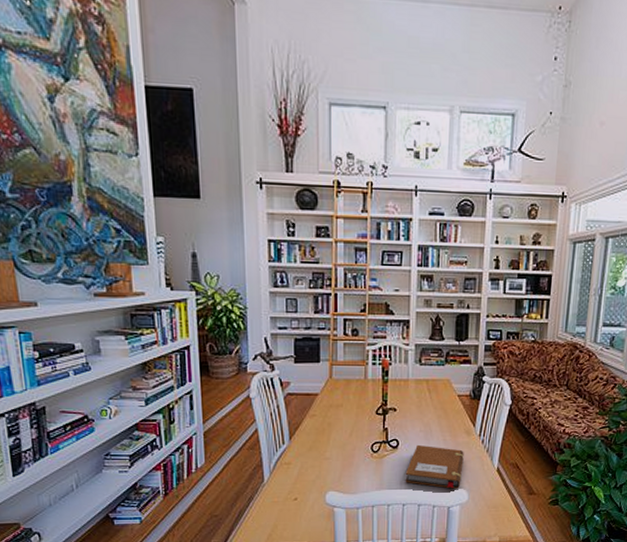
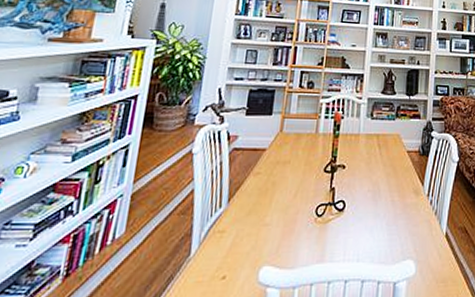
notebook: present [405,444,464,489] -> none [349,206,412,260]

